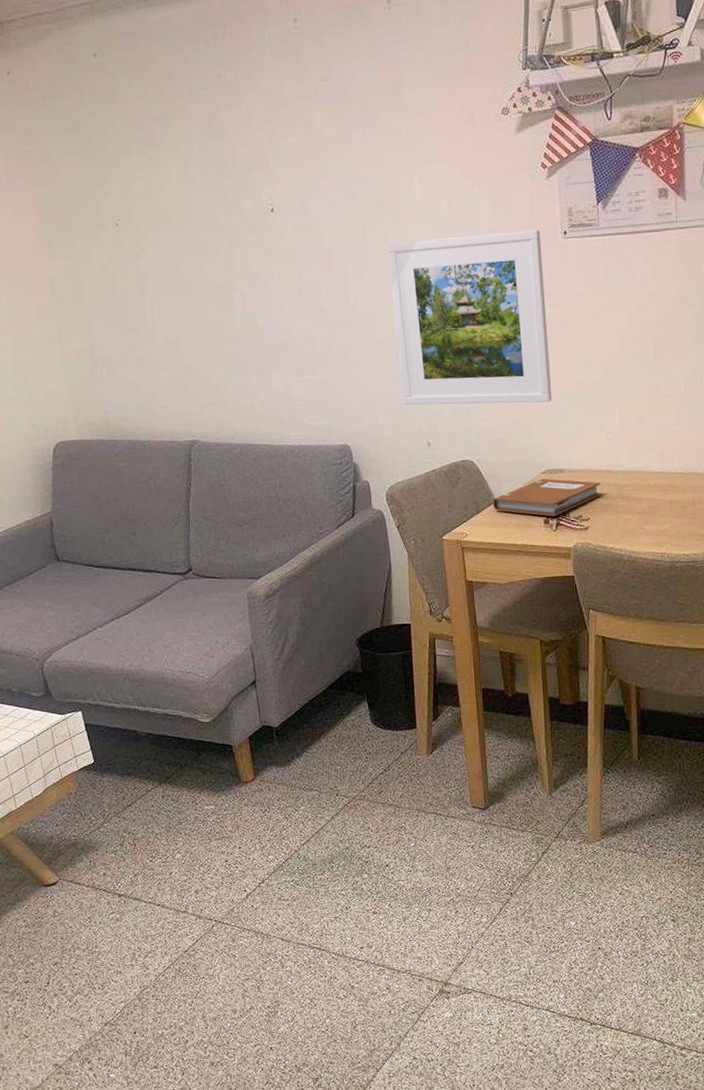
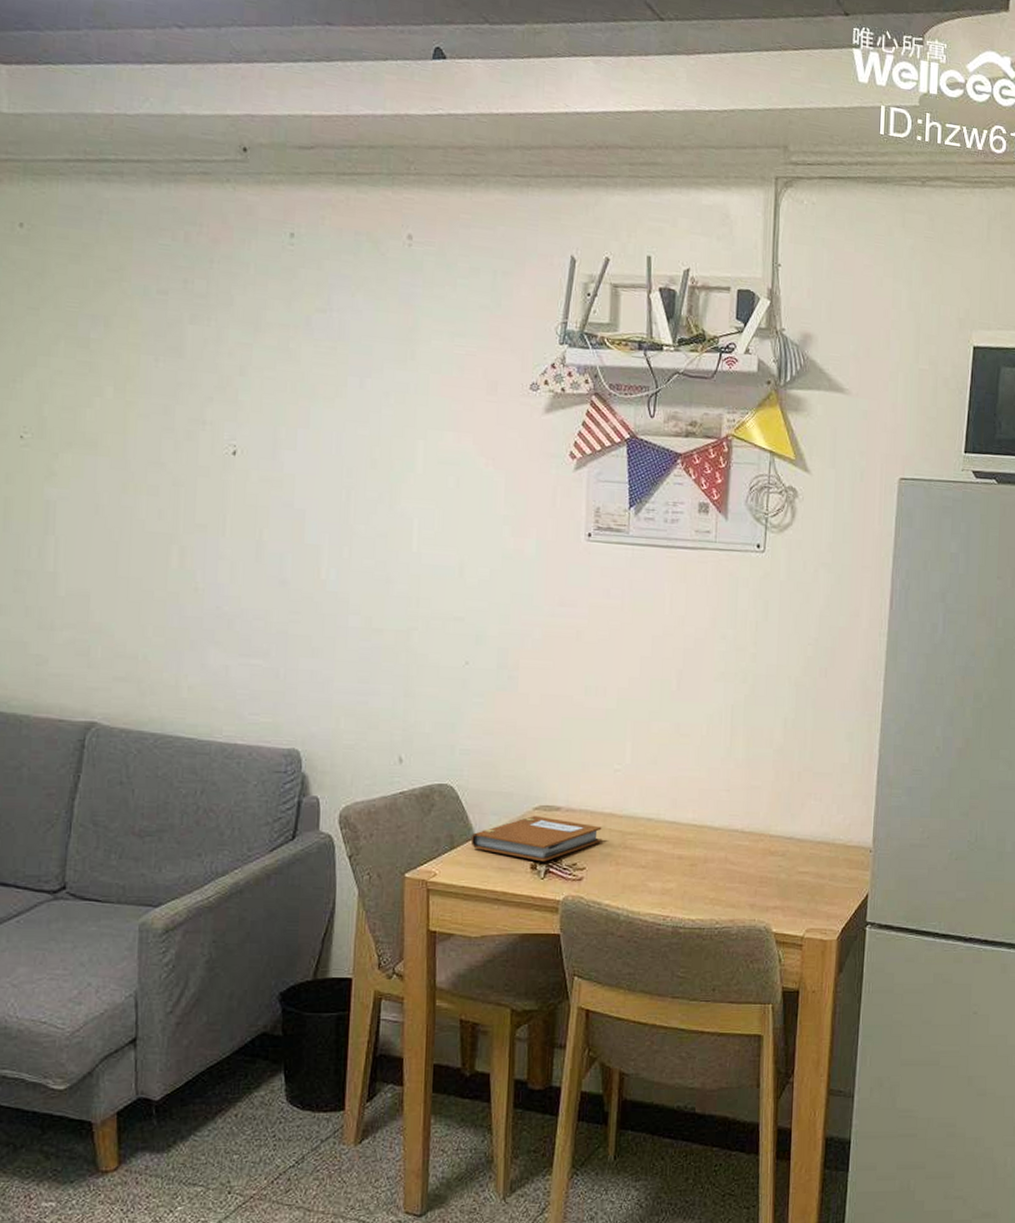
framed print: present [388,229,553,405] -> none [374,515,561,727]

